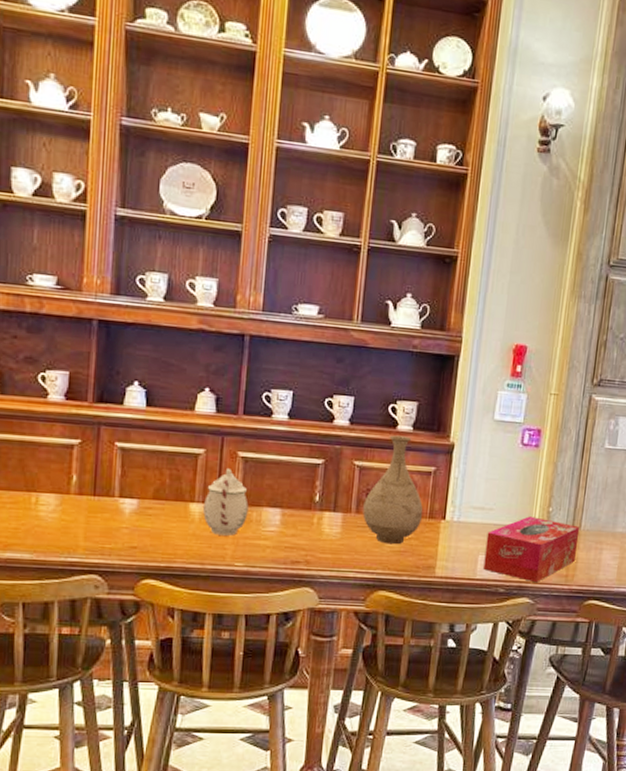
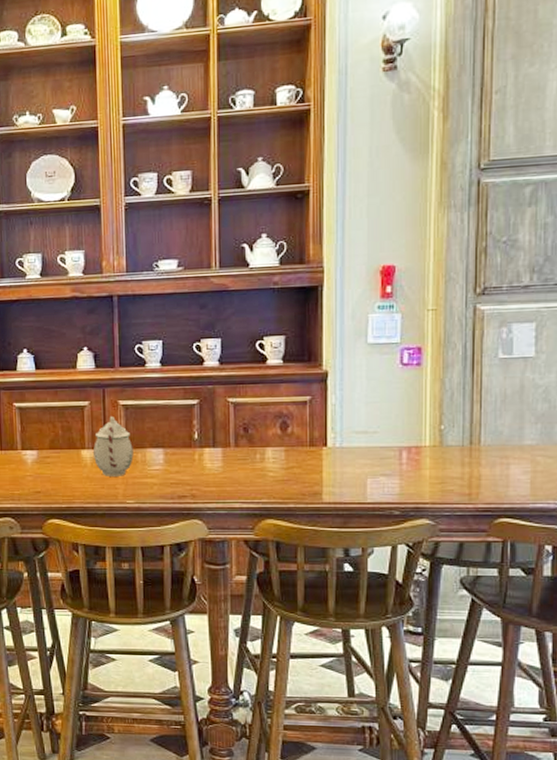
vase: present [362,435,423,545] -> none [242,369,303,475]
tissue box: present [483,516,580,583] -> none [374,436,480,503]

